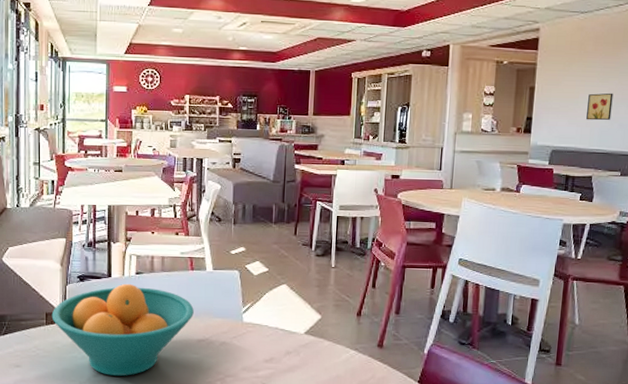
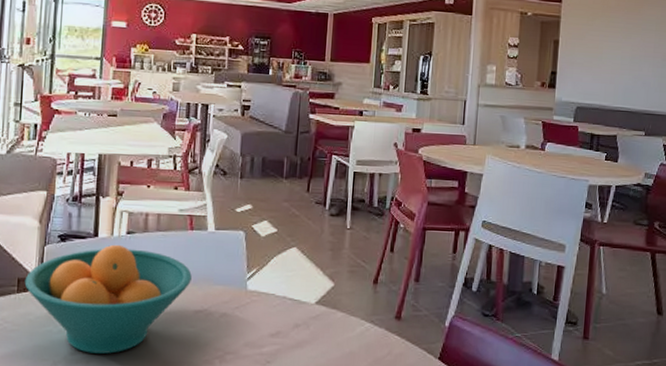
wall art: present [586,93,613,121] -> none [610,49,636,78]

